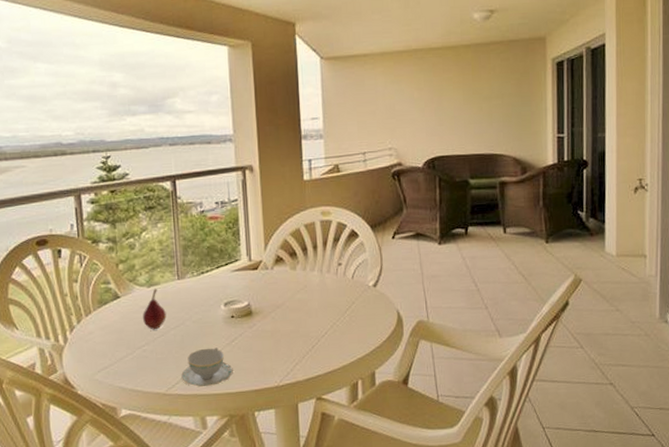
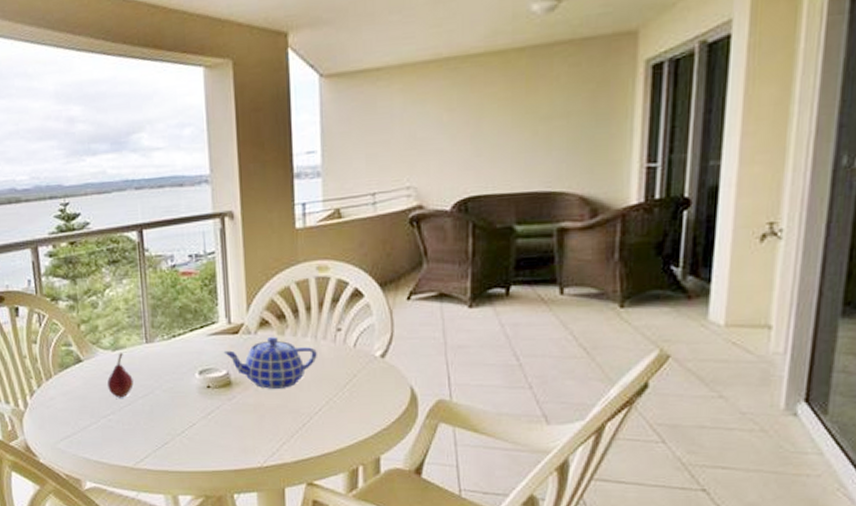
teacup: present [181,347,233,388] -> none [150,420,209,464]
teapot: none [245,271,323,317] -> present [223,336,317,389]

